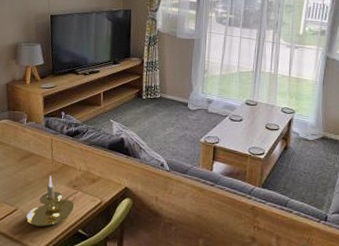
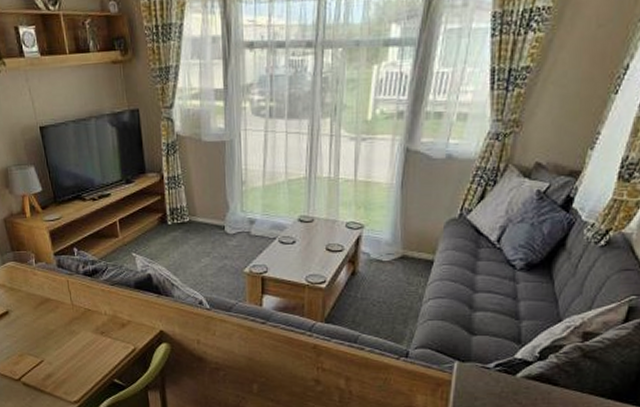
candle holder: present [26,175,79,227] -> none [55,322,108,378]

